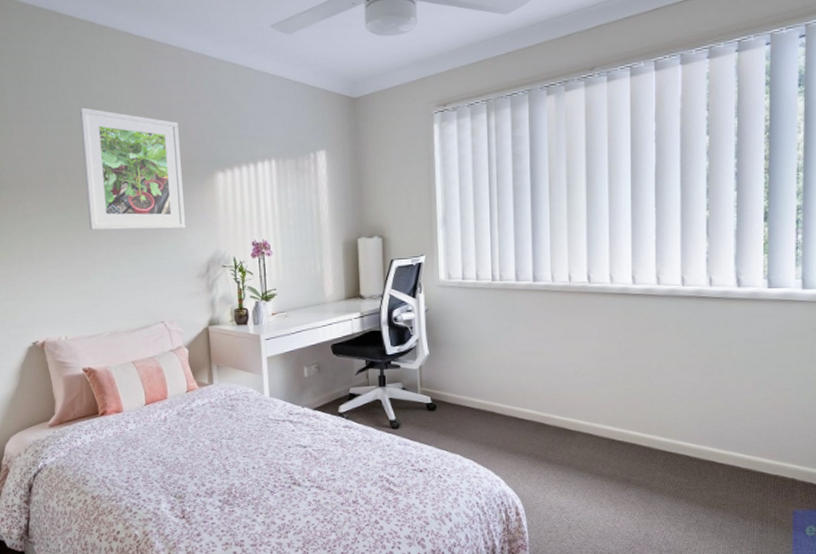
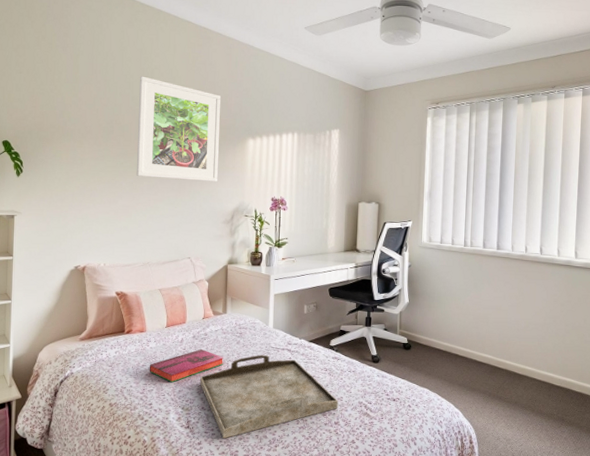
hardback book: none [131,426,216,468] -> present [149,348,223,383]
serving tray: none [191,429,355,528] -> present [200,355,338,439]

